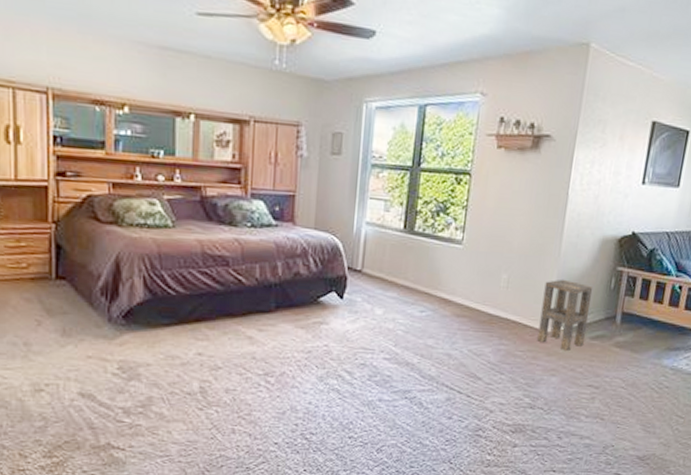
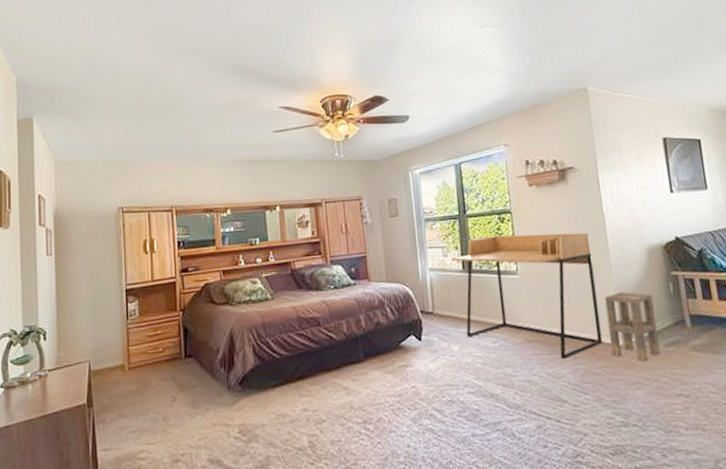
desk: none [392,196,546,339] -> present [451,232,603,360]

